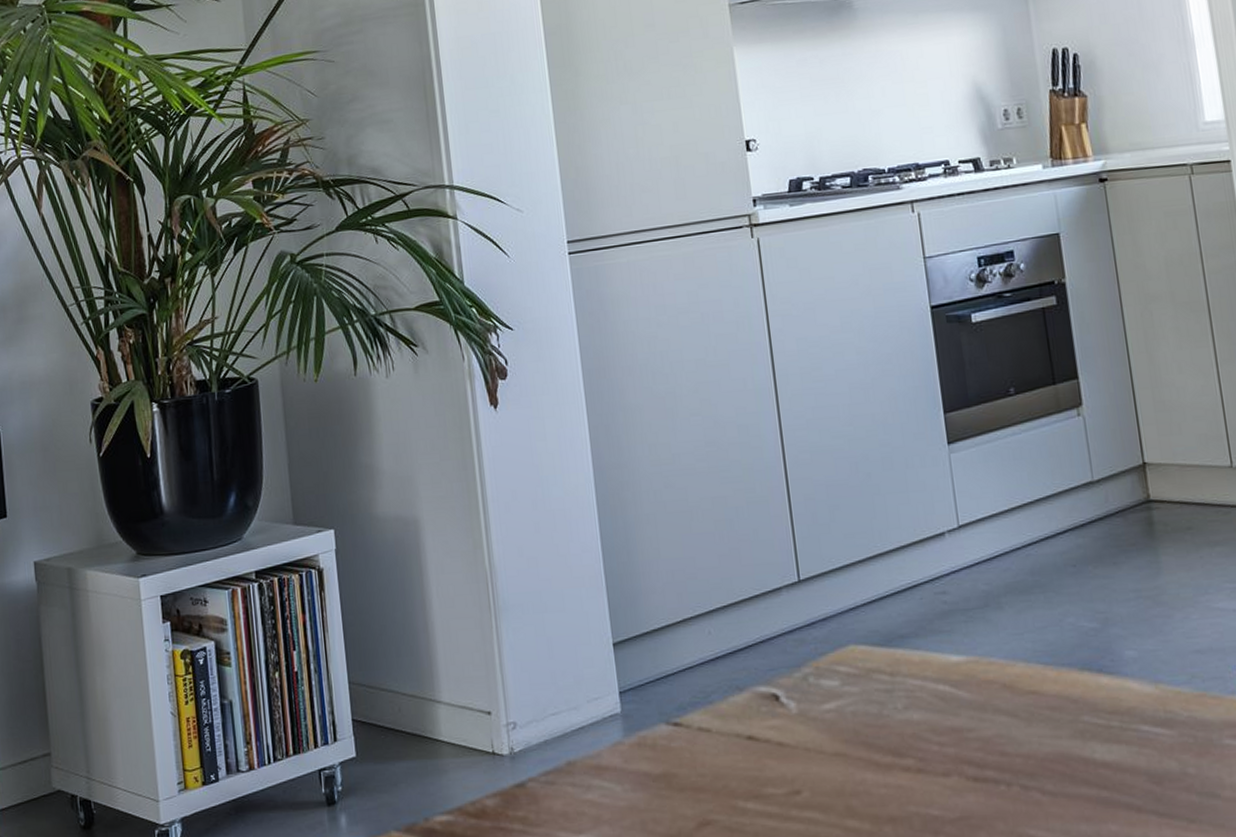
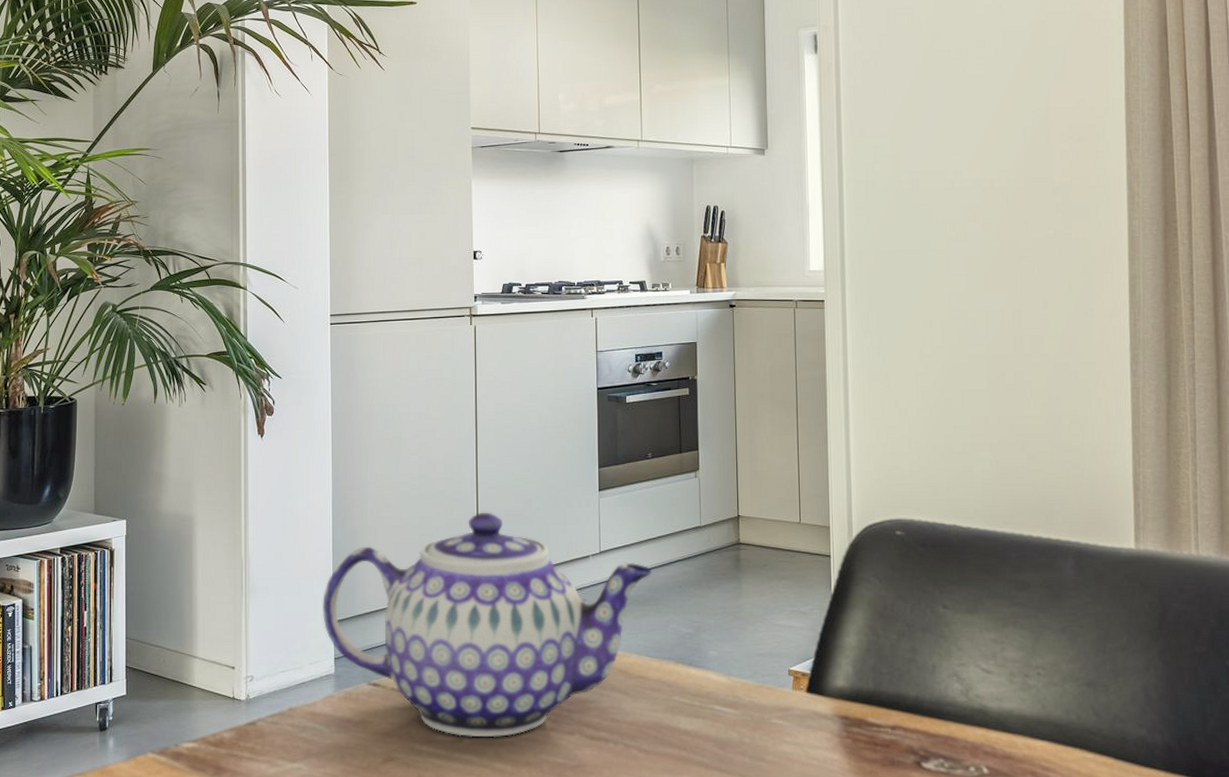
teapot: none [595,483,1034,787] -> present [323,512,653,738]

